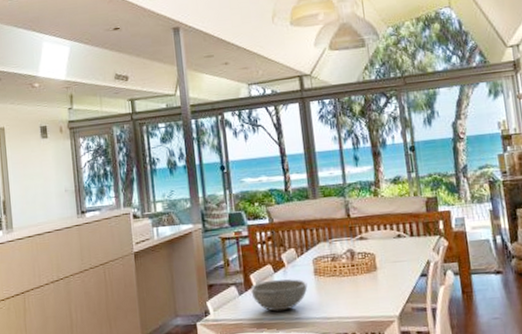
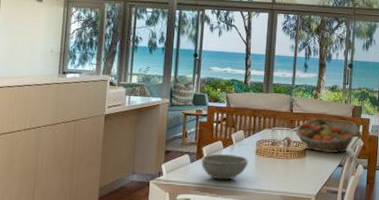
fruit basket: none [357,217,439,261] -> present [295,118,359,153]

